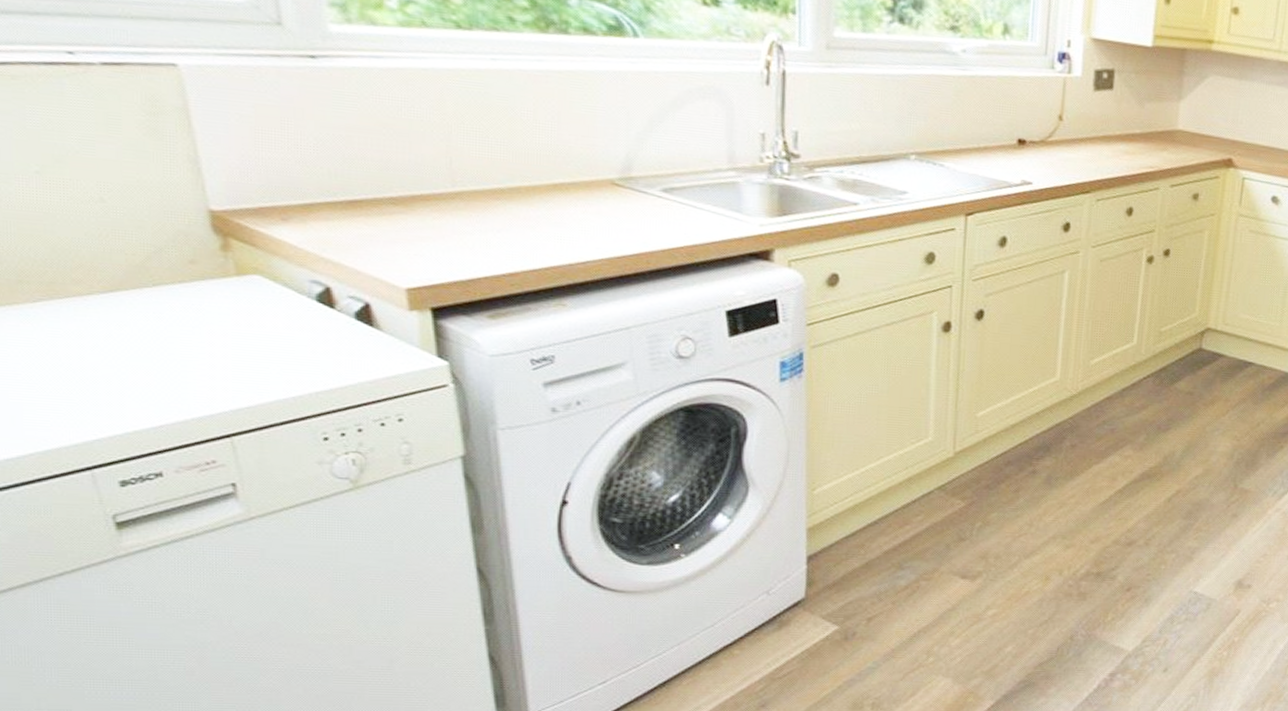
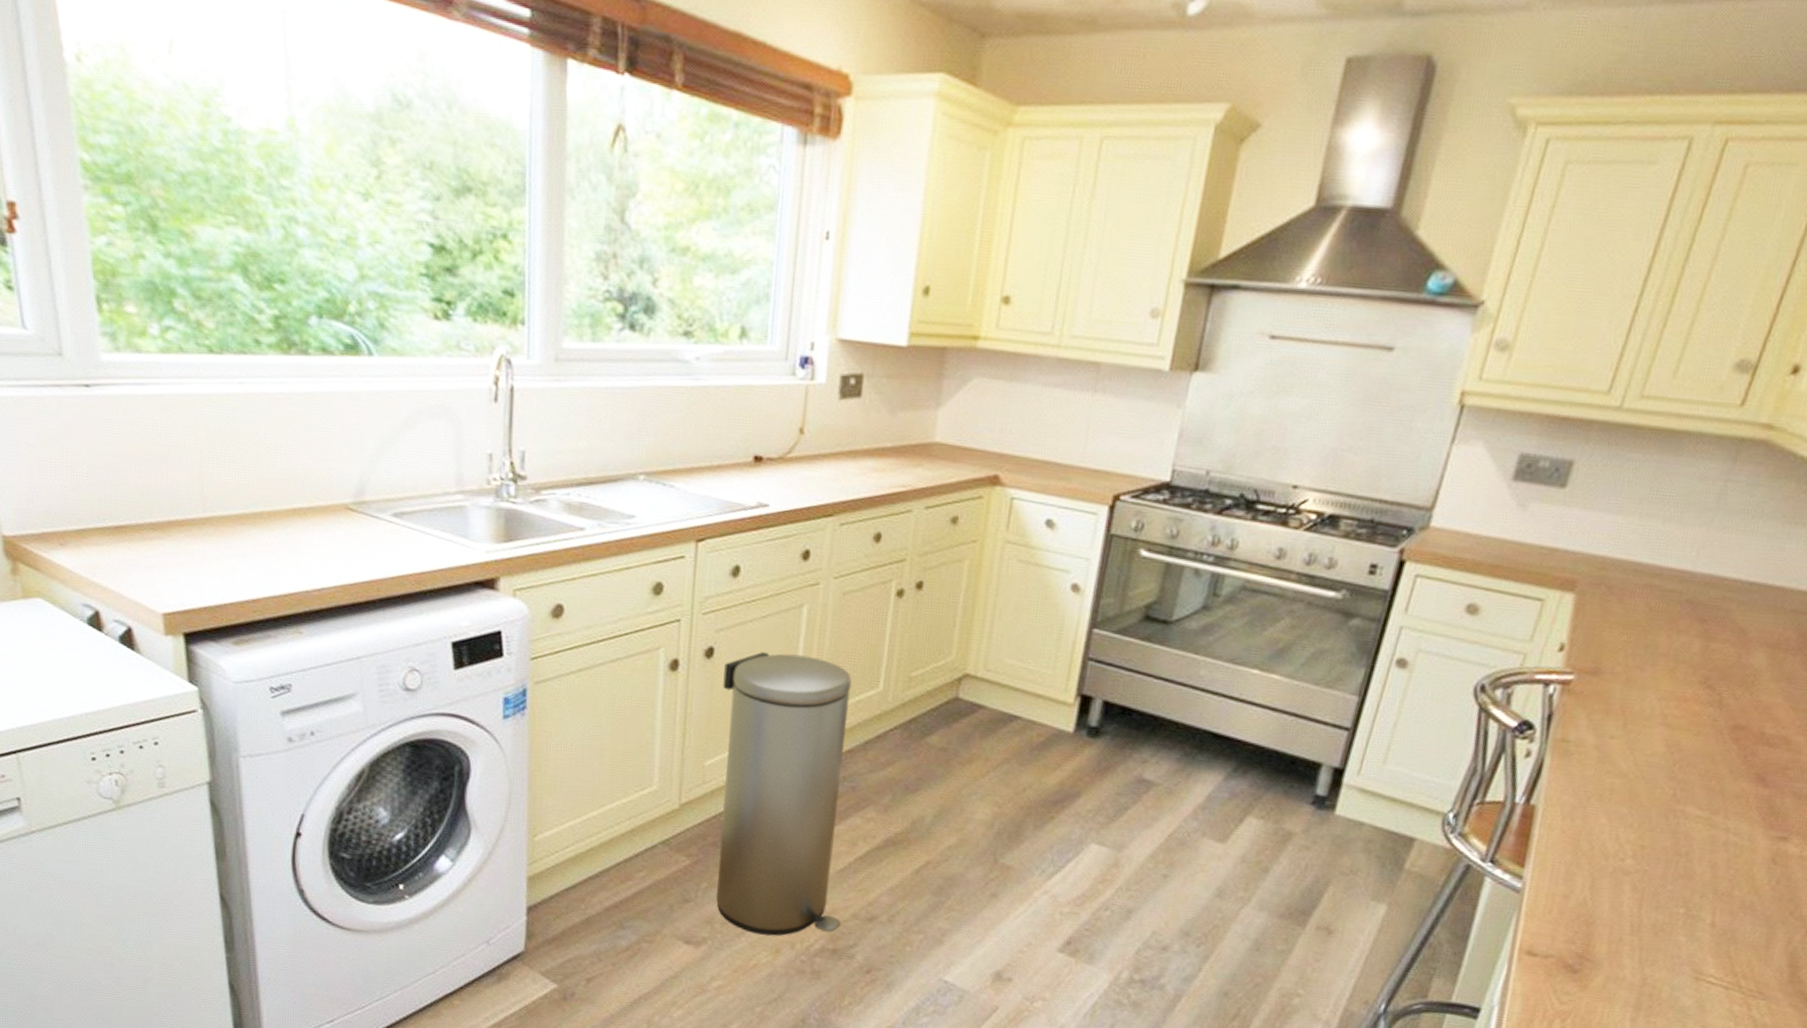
pedal bin: none [990,313,1109,565] -> present [716,651,852,936]

